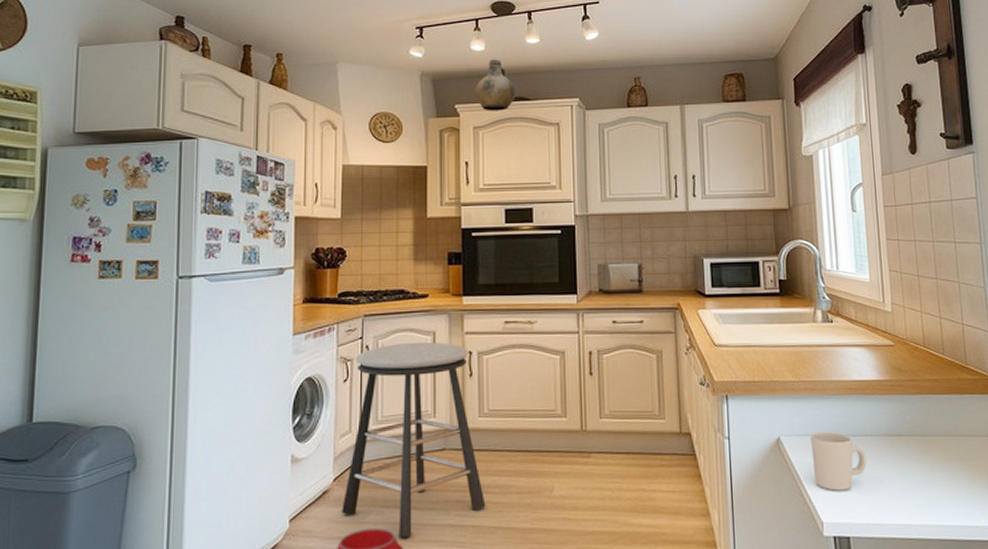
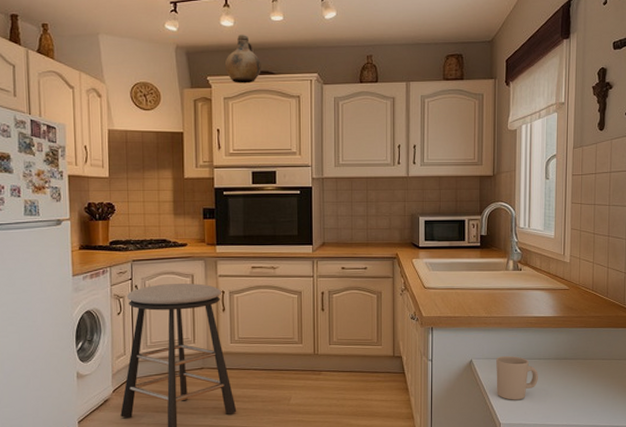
toaster: present [596,261,645,294] -> none [329,218,370,245]

